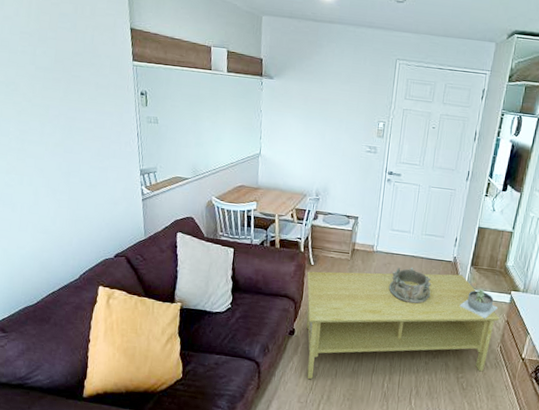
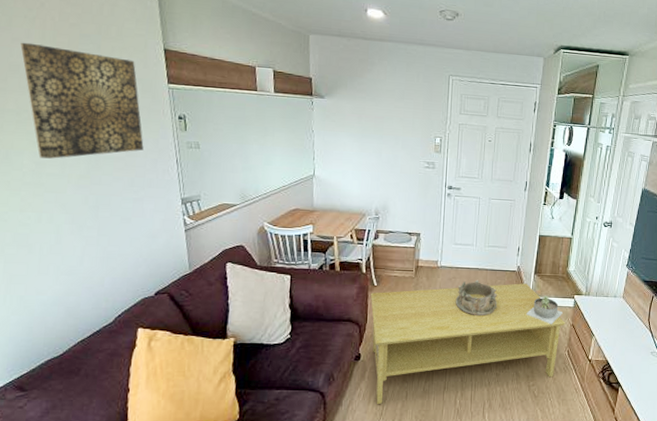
wall art: none [10,20,110,128] -> present [20,42,144,159]

